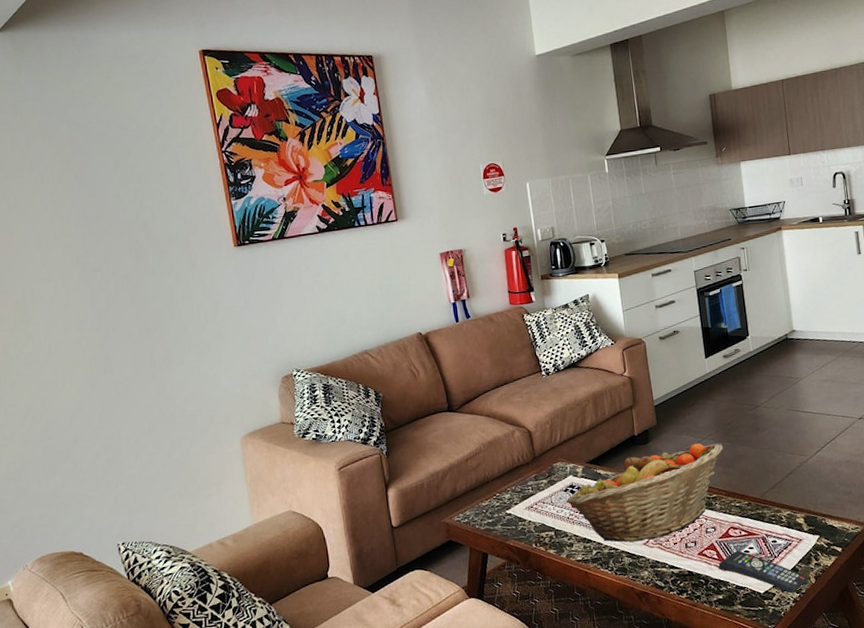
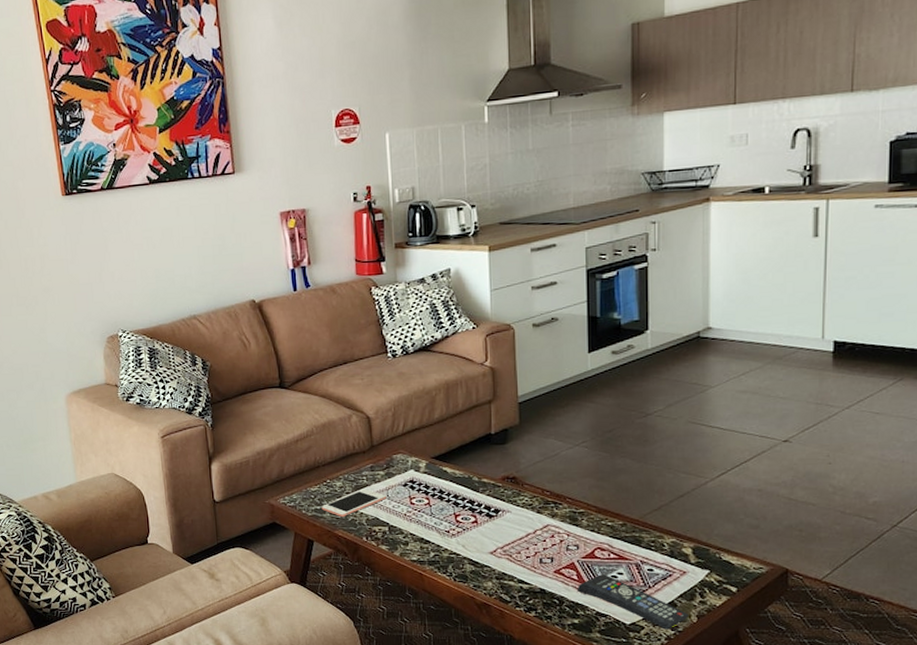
cell phone: none [493,497,550,528] -> present [321,488,386,518]
fruit basket: present [566,443,723,543] -> none [404,449,599,550]

